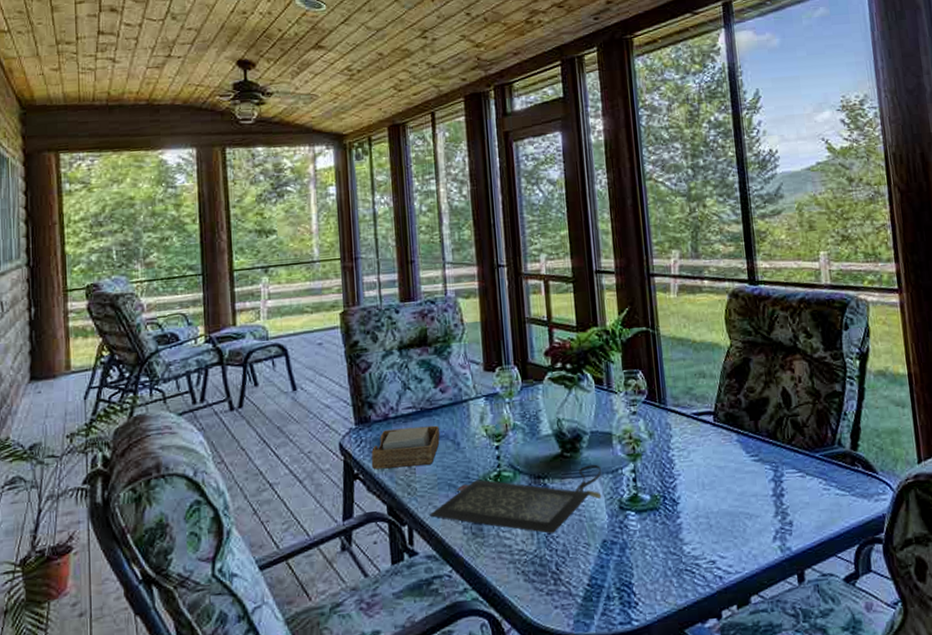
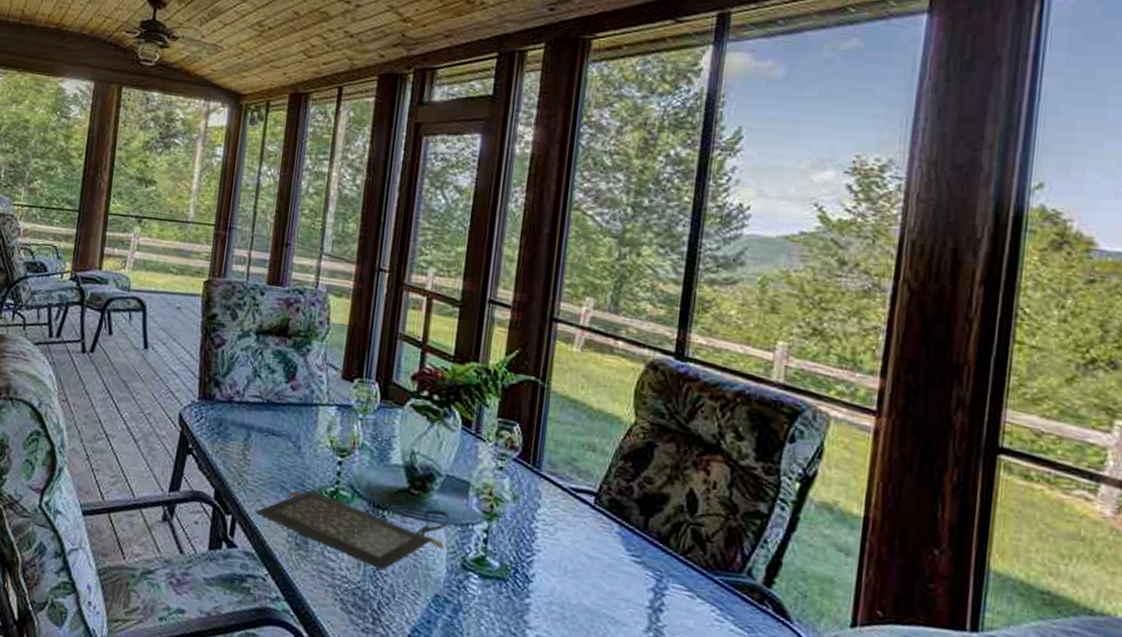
napkin holder: present [371,425,441,470] -> none [206,412,283,462]

